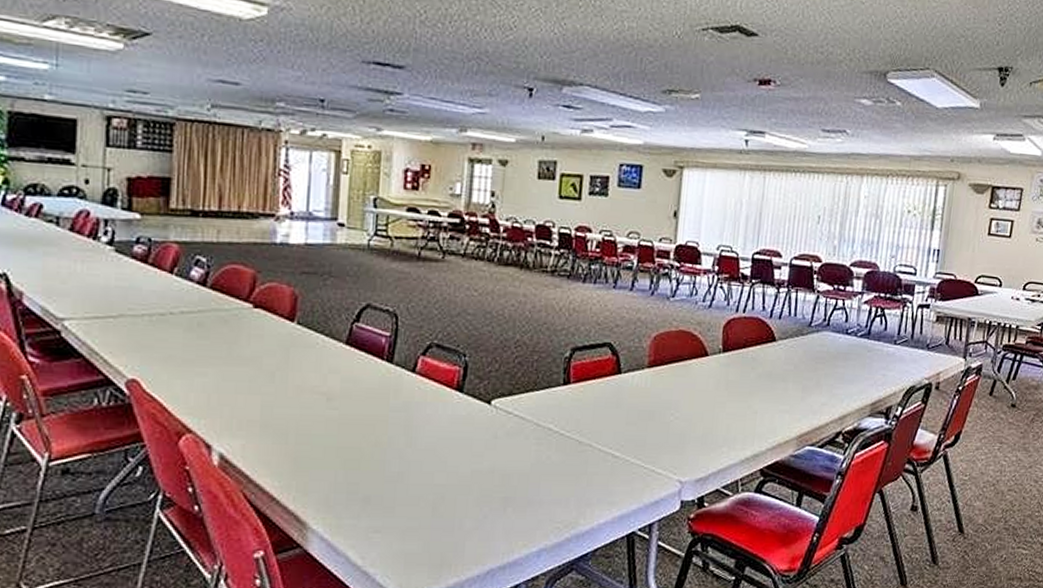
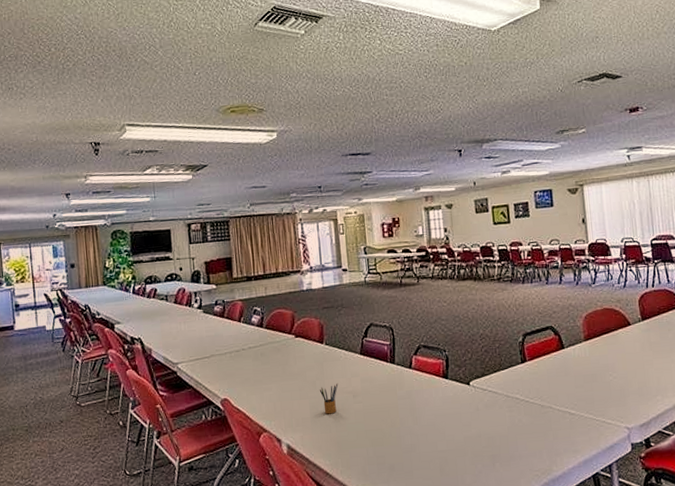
pencil box: none [278,379,308,420] -> present [319,383,338,414]

